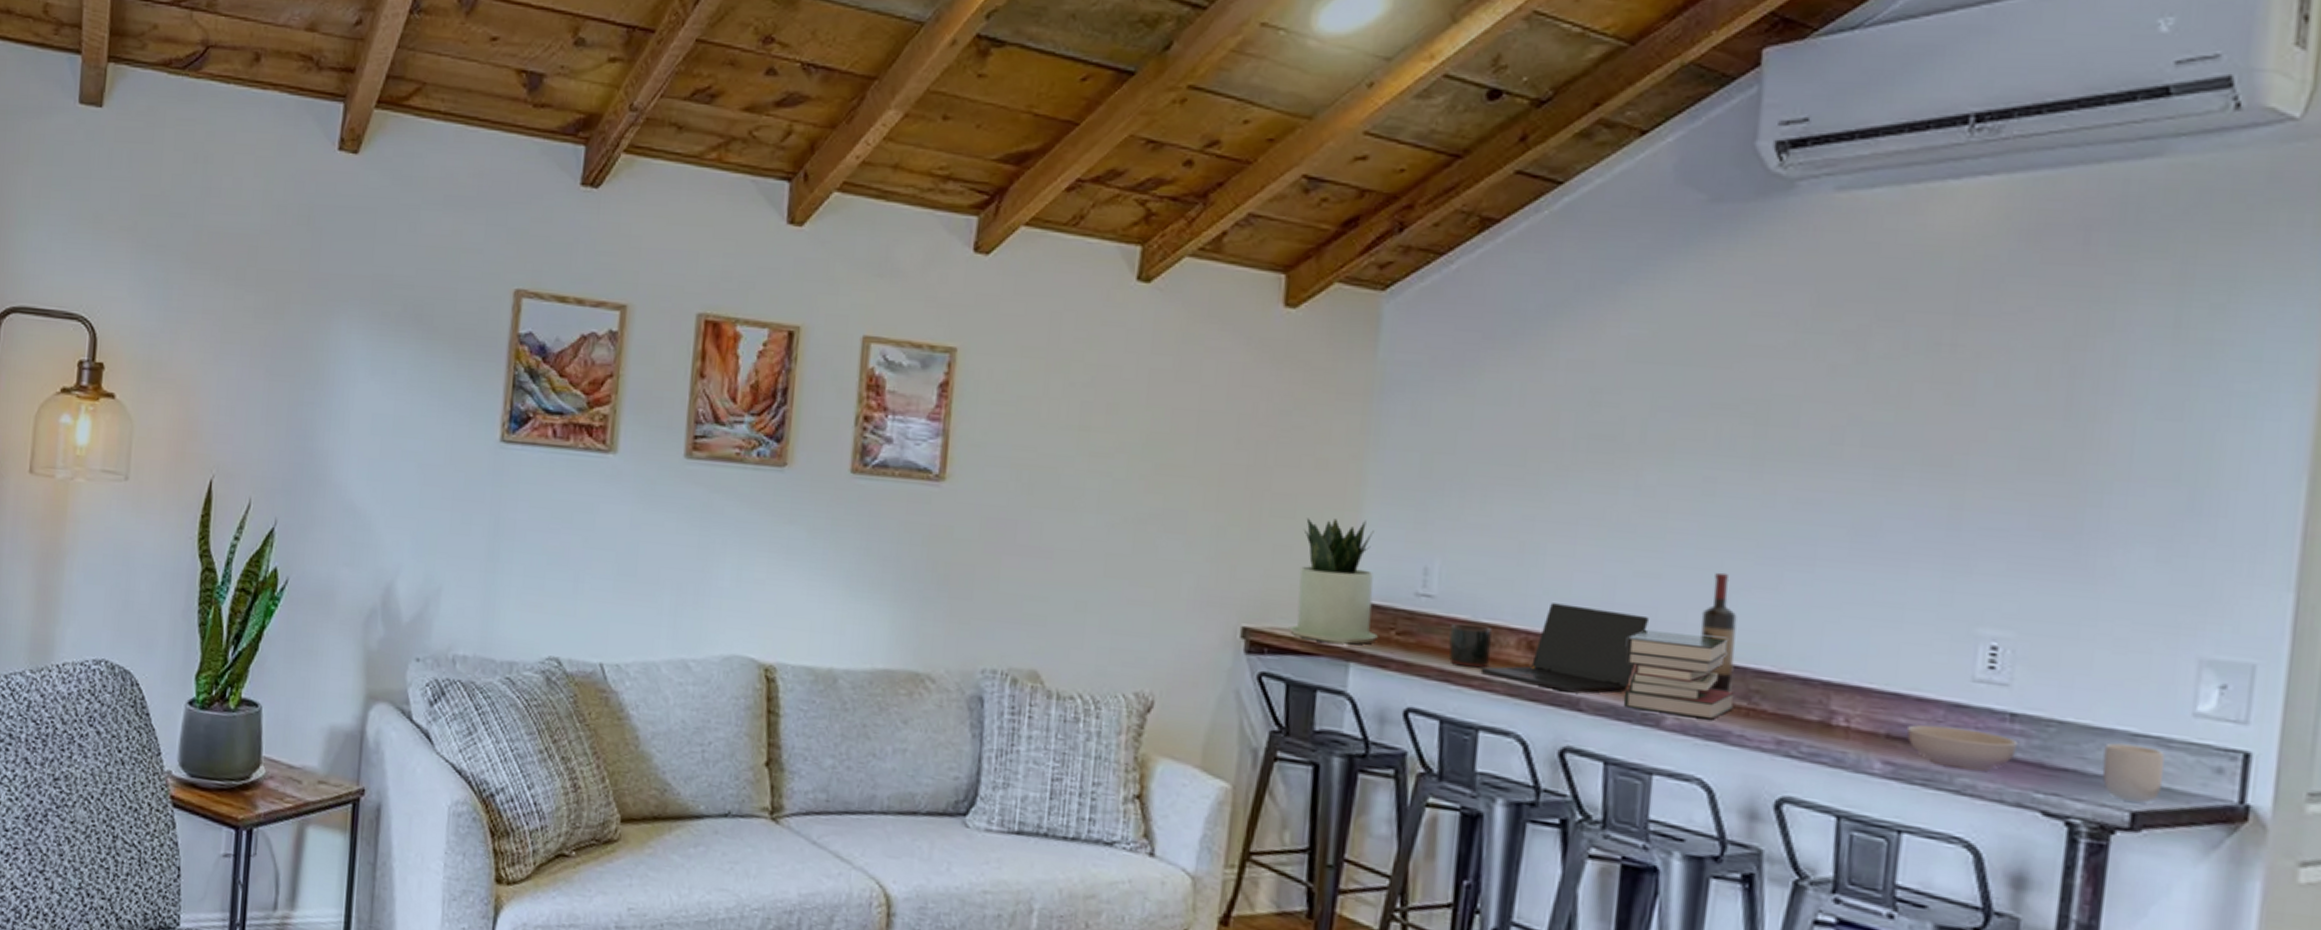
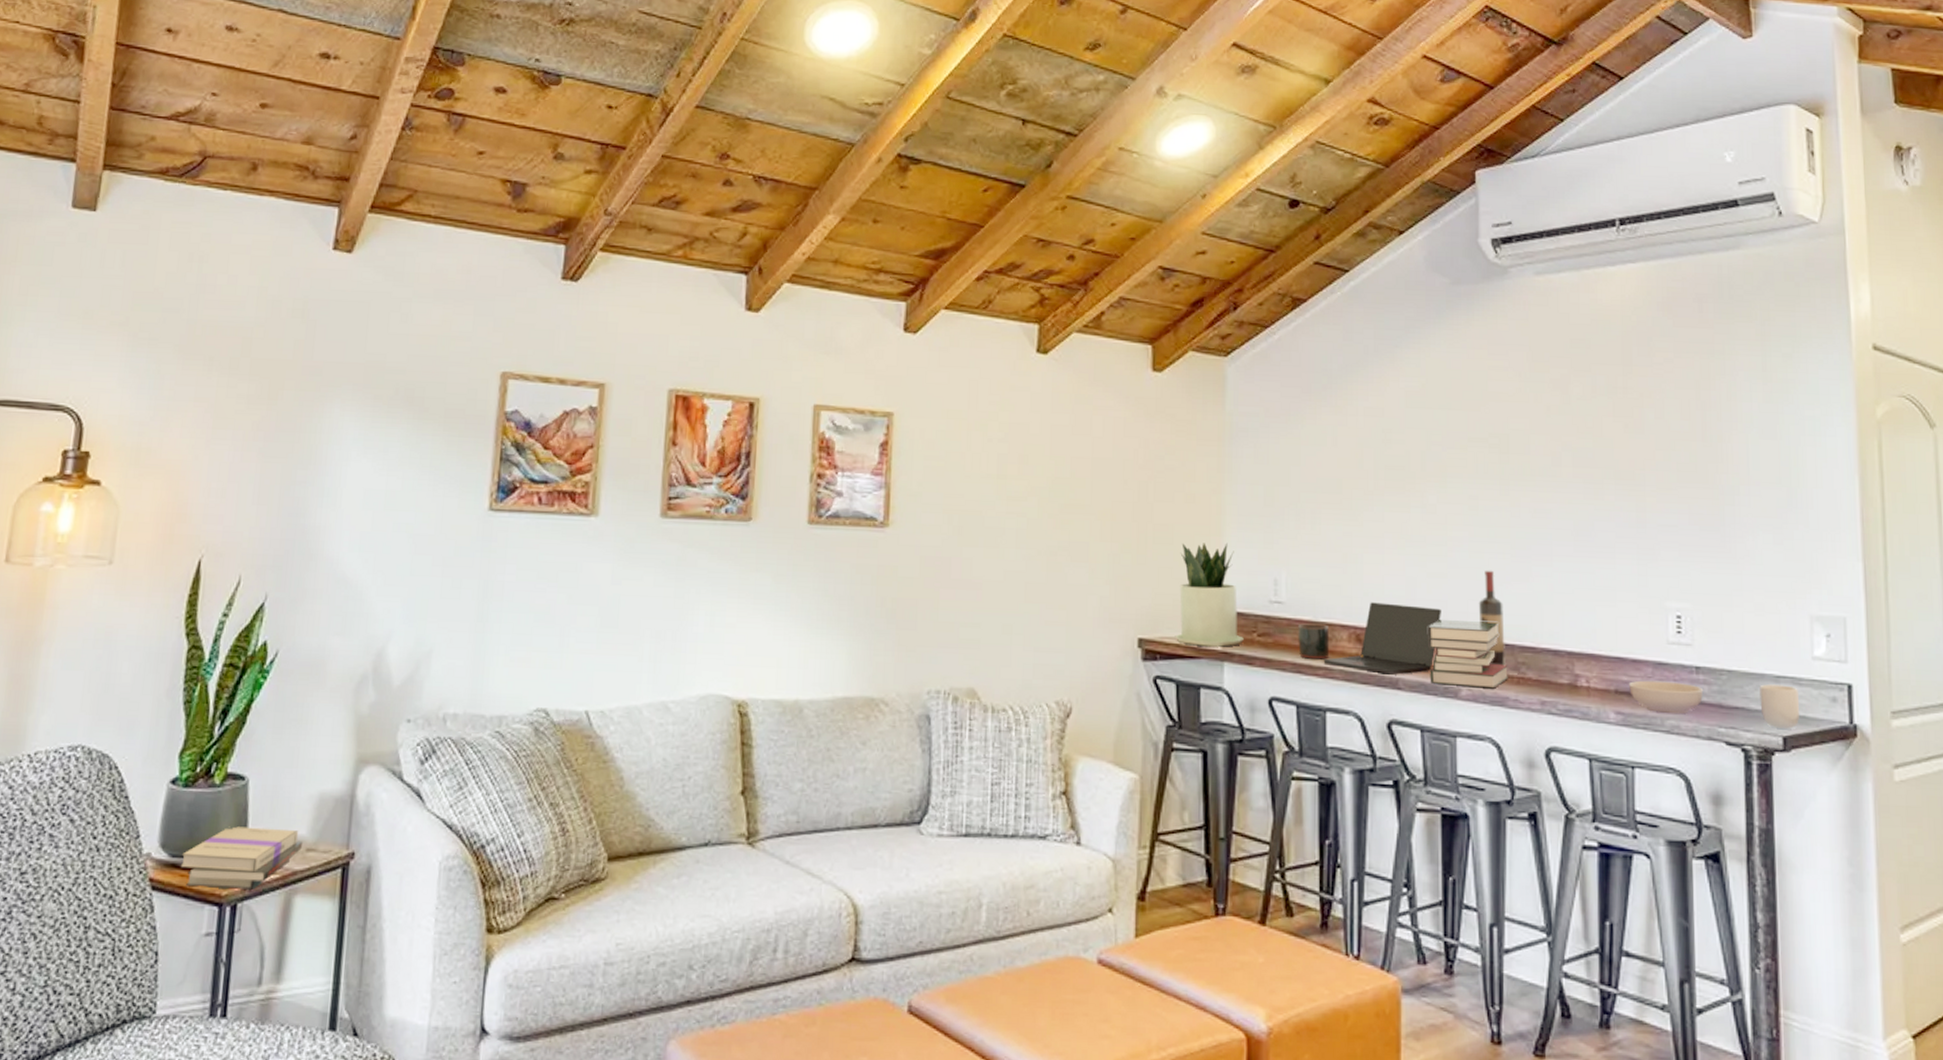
books: none [200,751,314,816] -> present [181,826,302,890]

